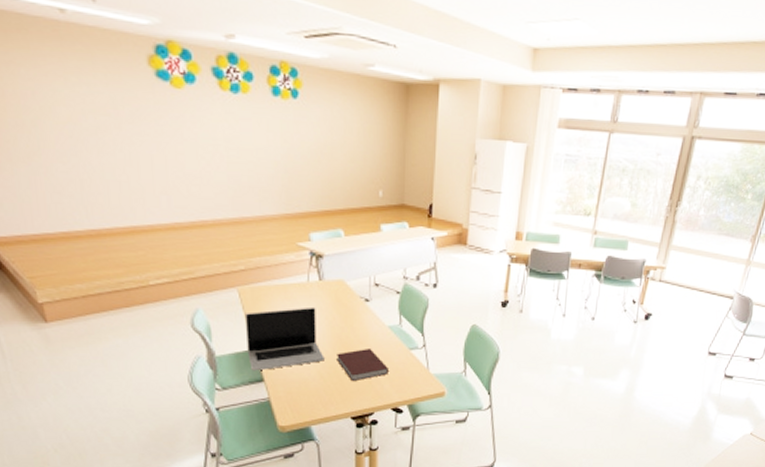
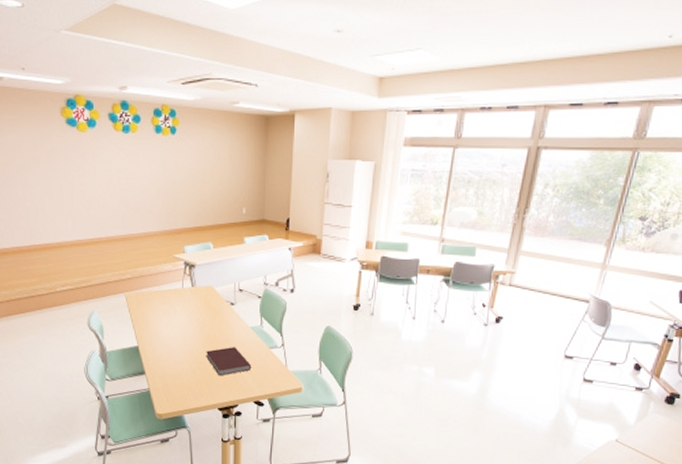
laptop: present [244,306,324,371] -> none [130,309,196,365]

